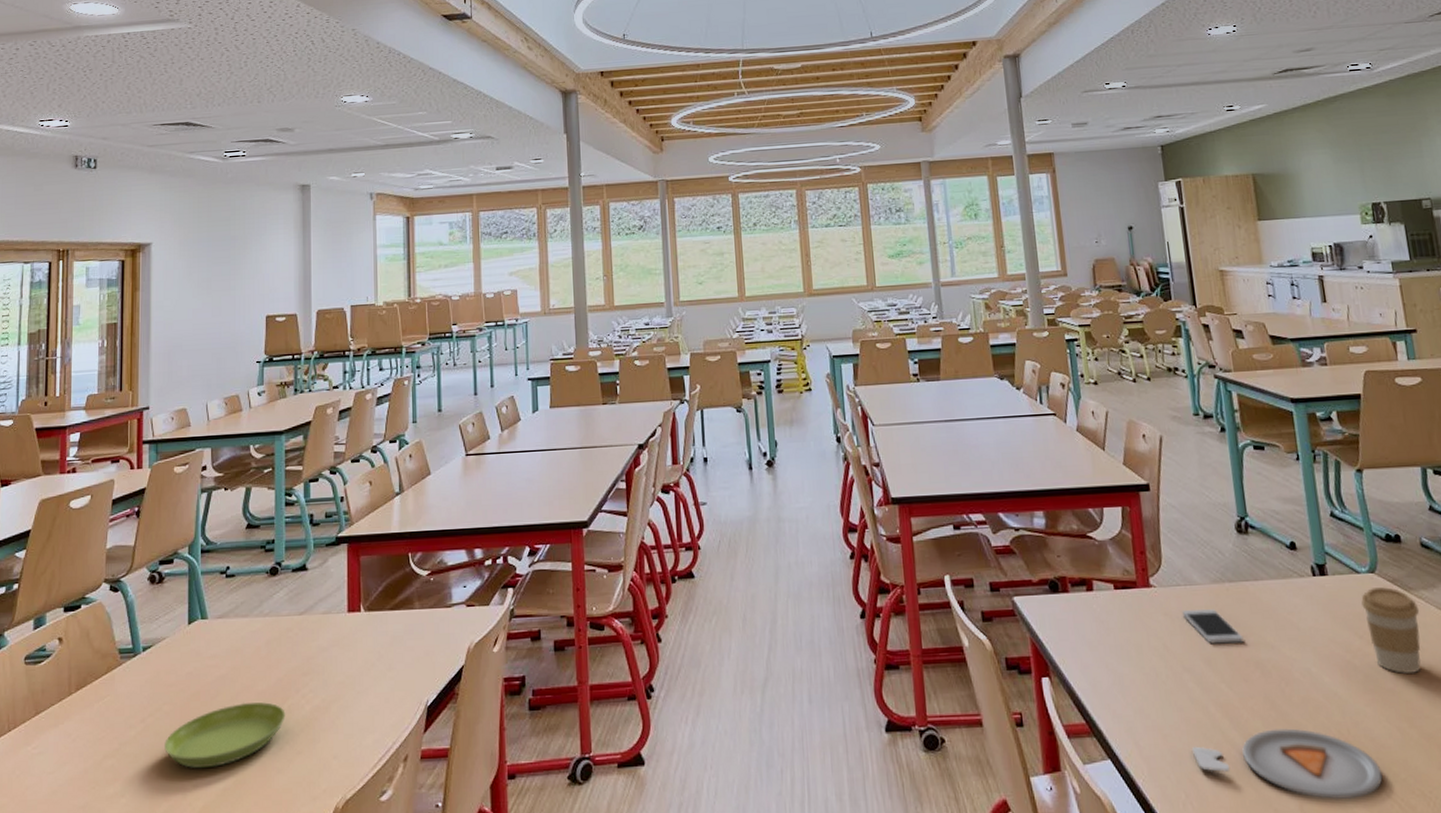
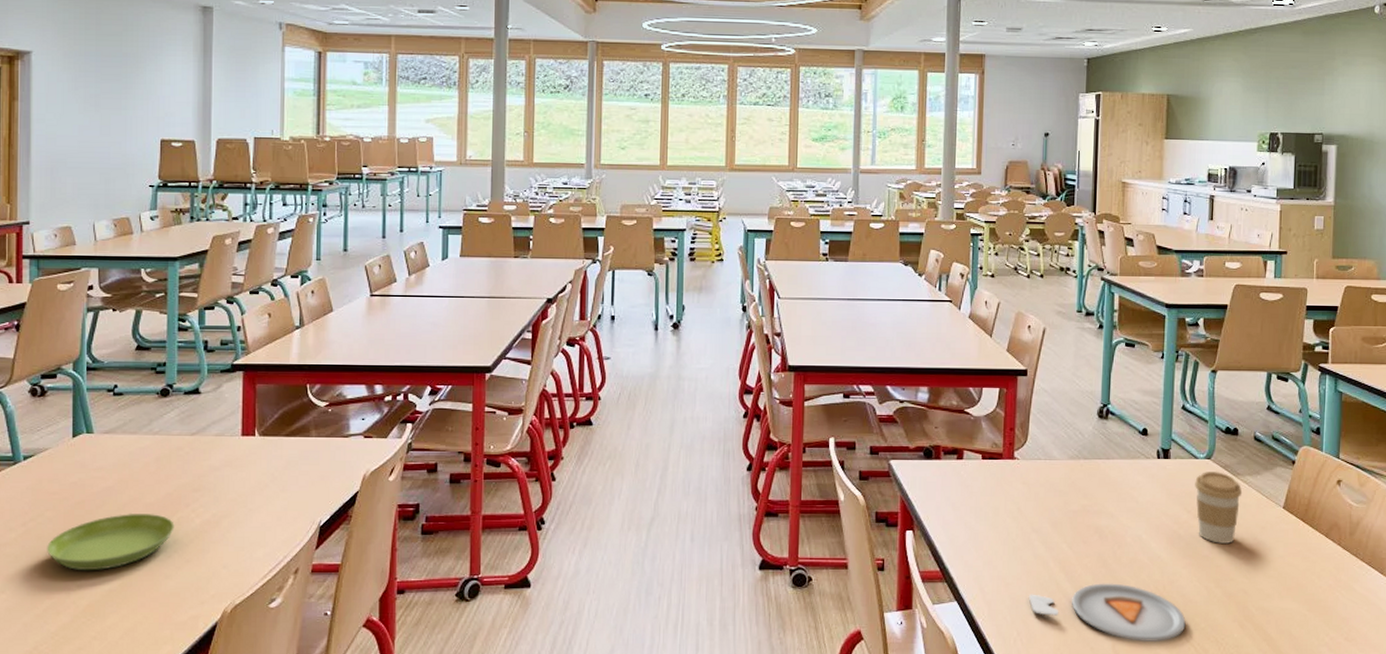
smartphone: present [1181,609,1244,644] -> none [1038,481,1089,511]

